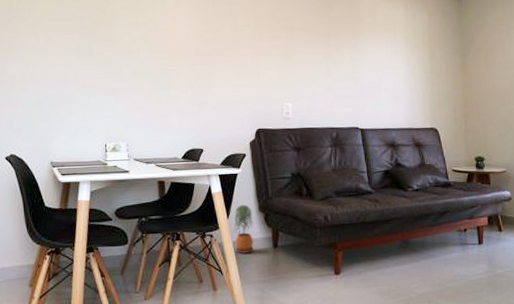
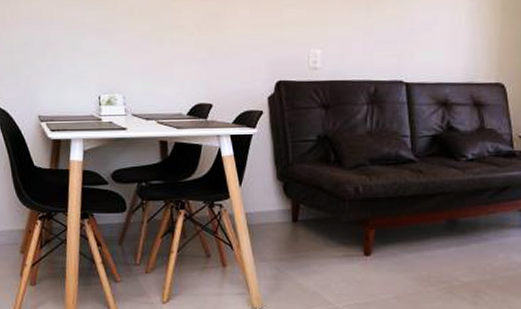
potted plant: present [233,204,254,254] -> none [246,171,269,227]

